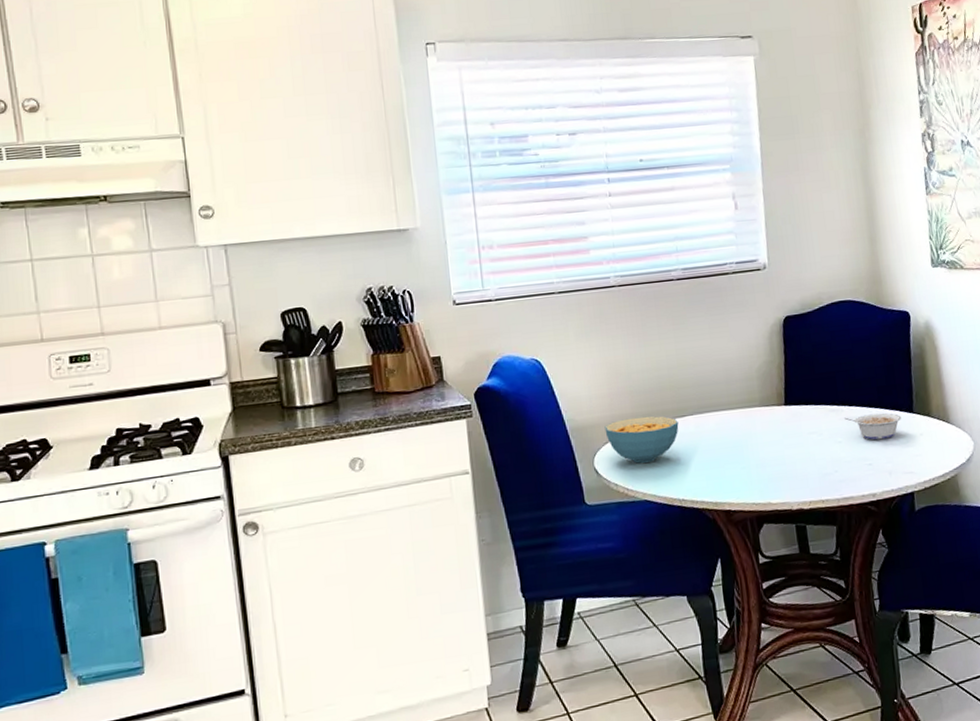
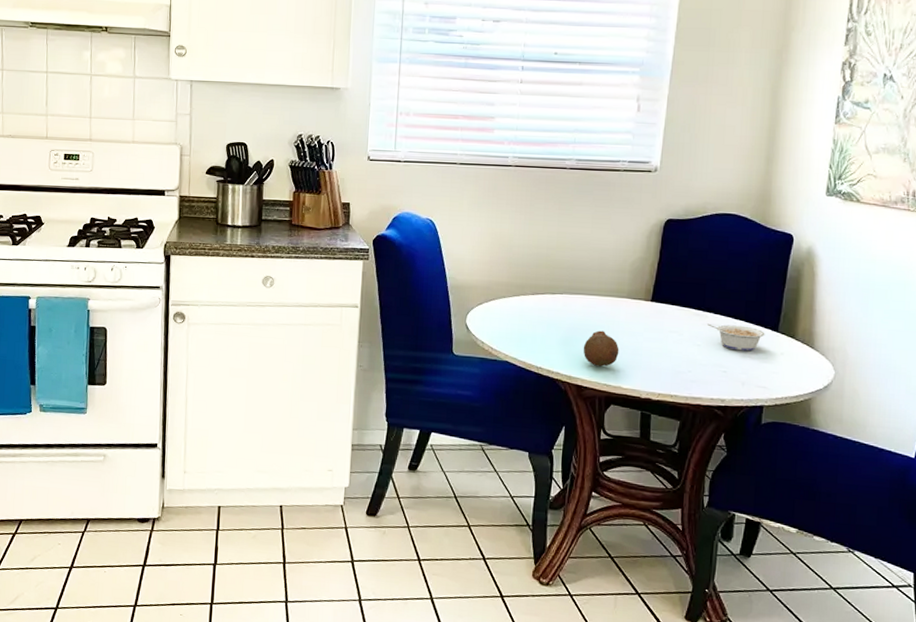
cereal bowl: present [604,416,679,464] -> none [480,286,548,329]
fruit: none [724,446,762,486] -> present [583,330,619,367]

